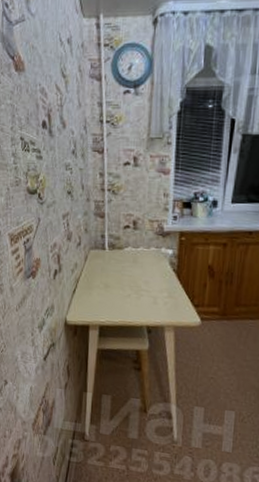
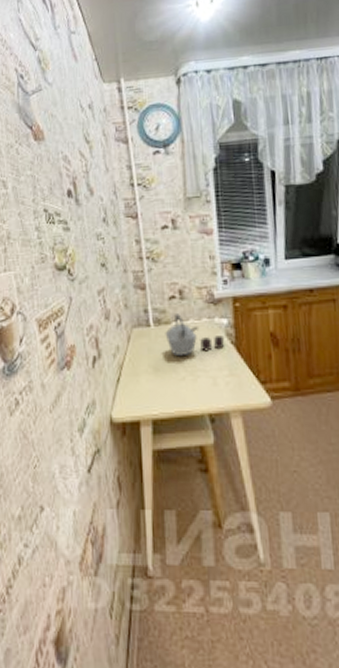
kettle: none [117,241,168,278] -> present [165,314,225,357]

